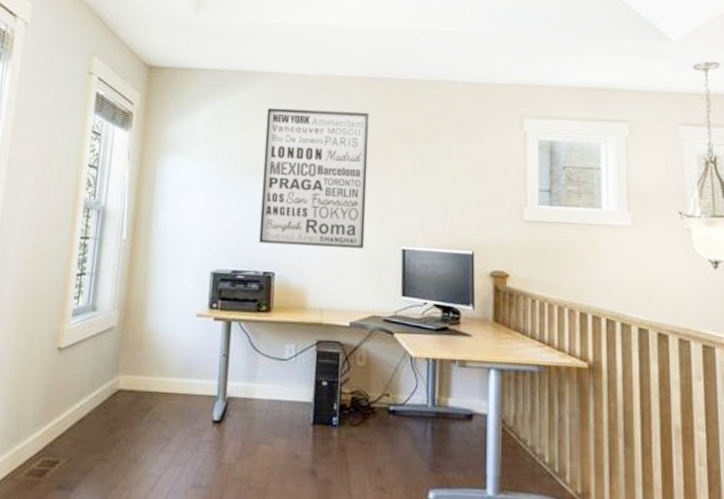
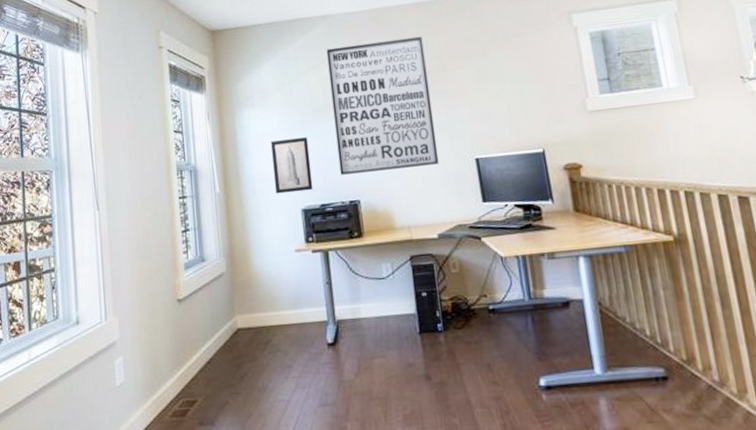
wall art: none [186,194,231,254] -> present [271,137,313,194]

